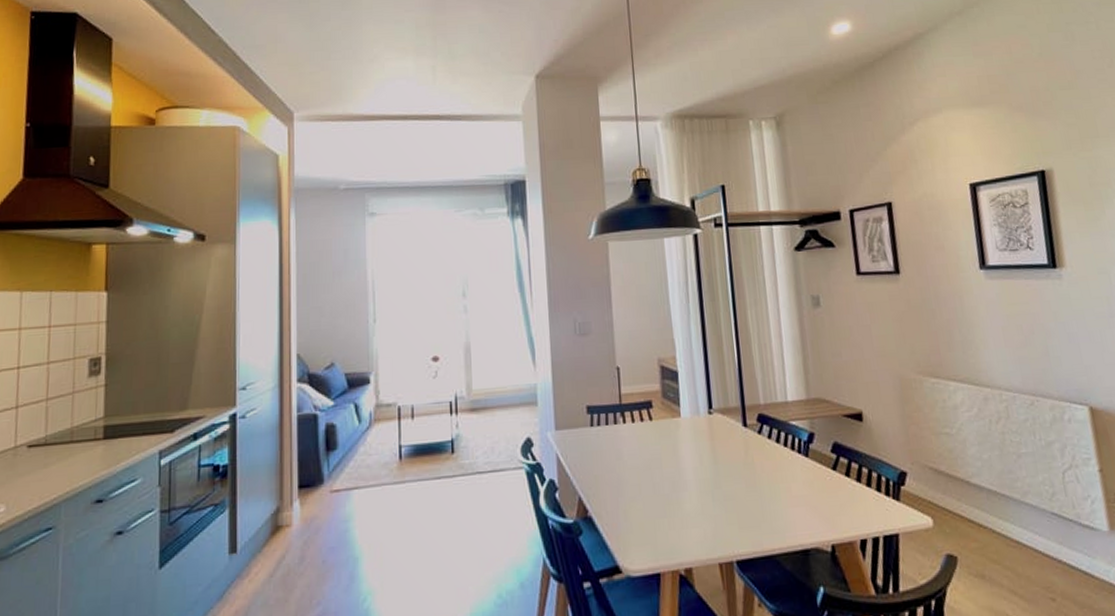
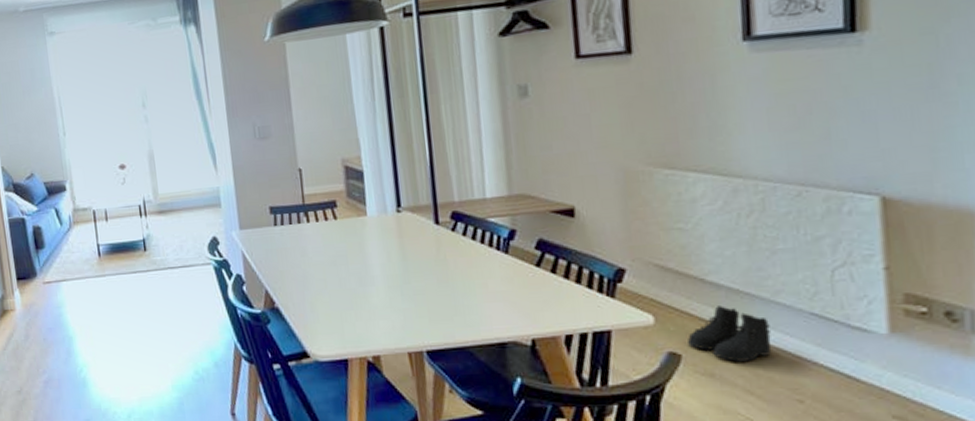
boots: none [961,506,1027,563] -> present [688,304,772,363]

